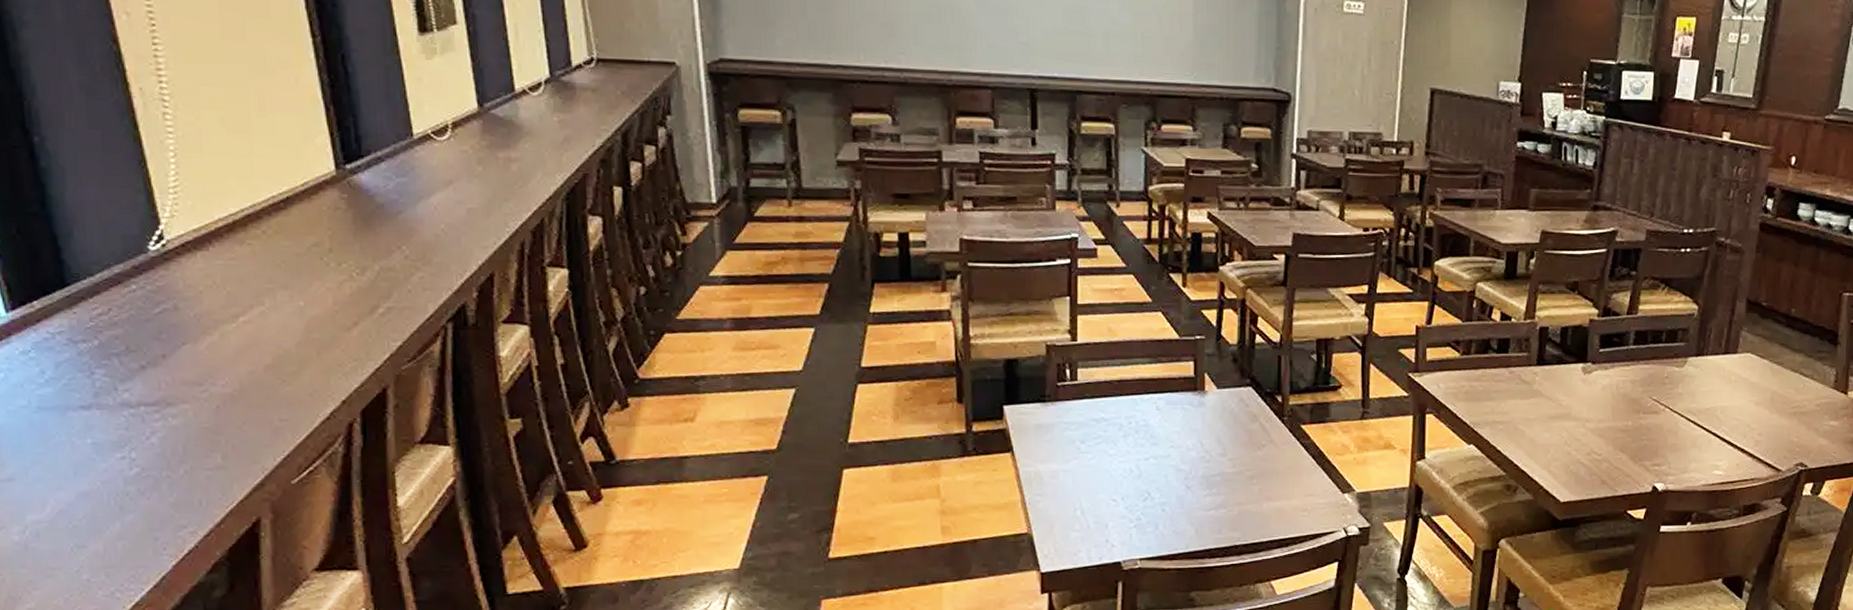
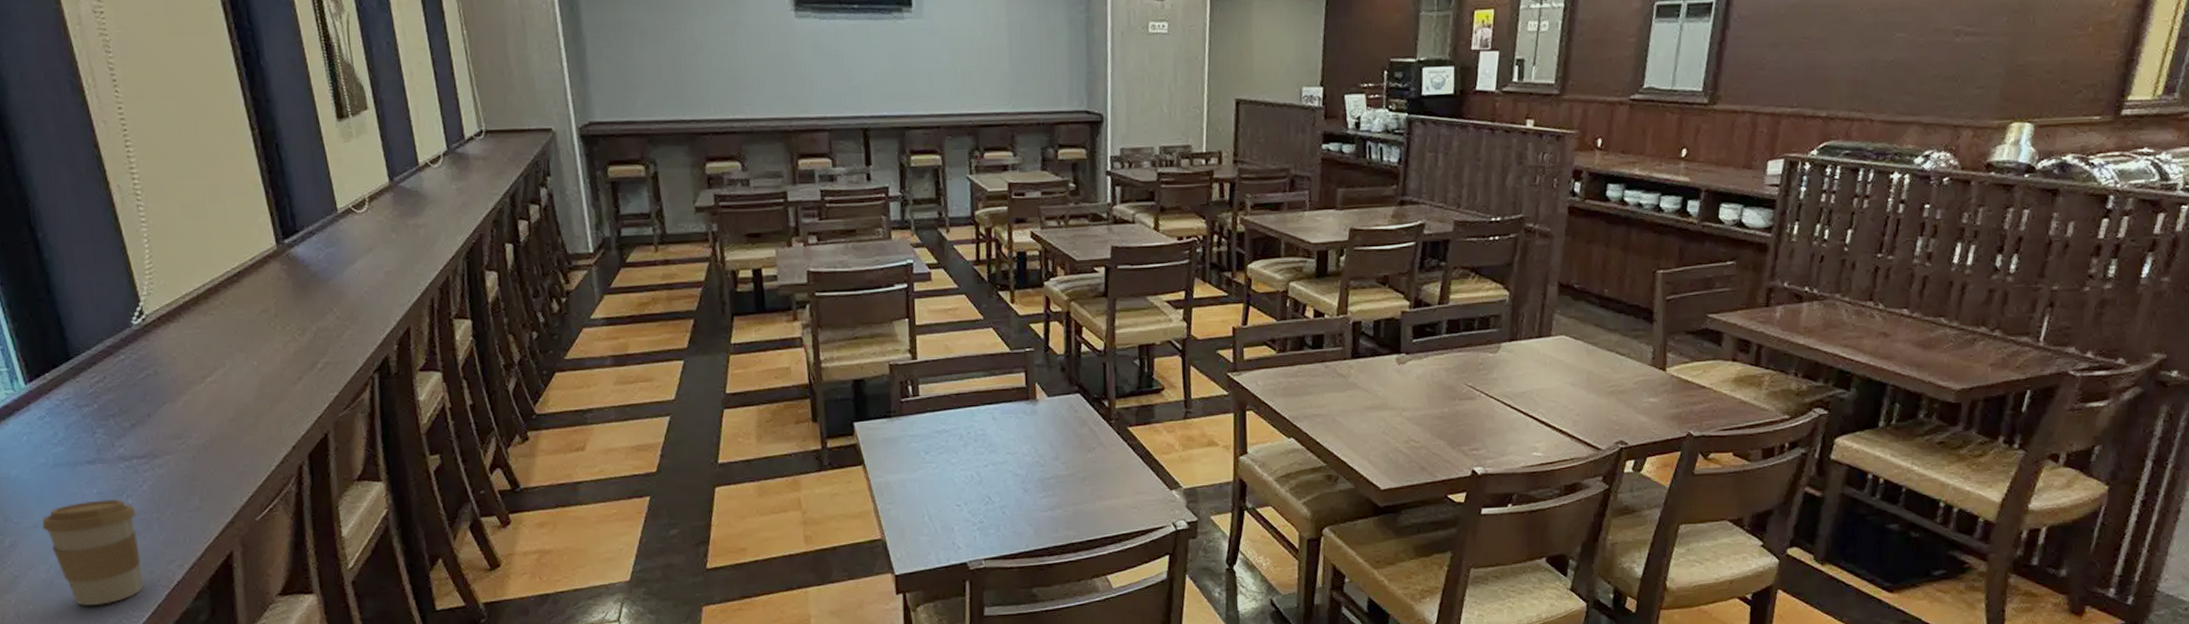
coffee cup: none [18,451,145,574] -> present [42,498,144,605]

